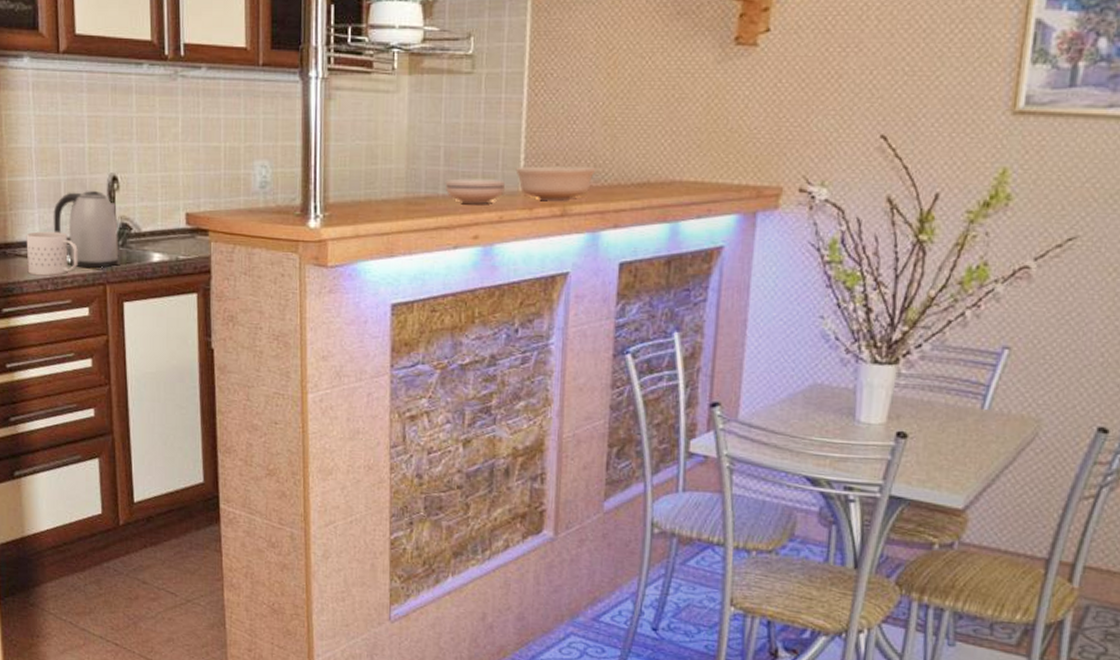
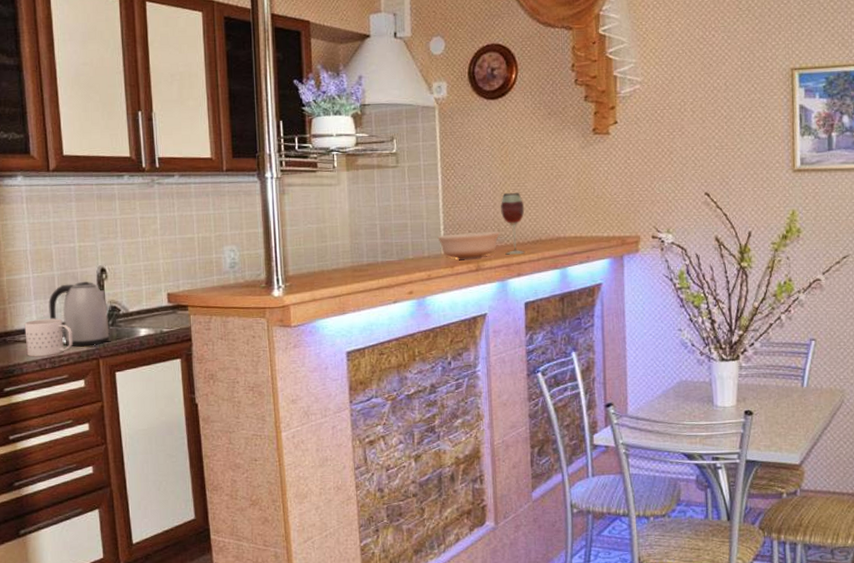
bowl: present [445,178,505,204] -> none [382,246,430,267]
wineglass: none [600,118,632,201] -> present [501,193,526,256]

